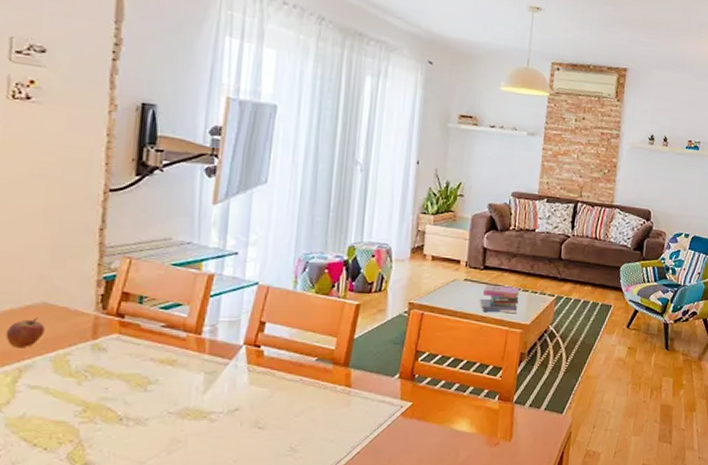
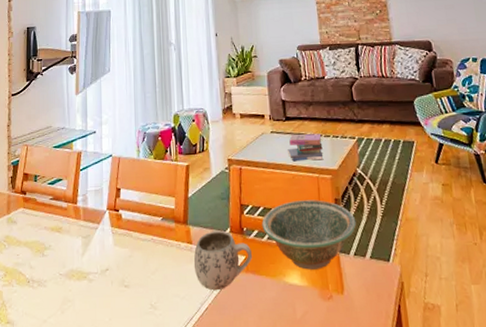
mug: none [349,375,421,435] -> present [193,230,253,291]
bowl: none [436,351,538,418] -> present [261,199,357,270]

